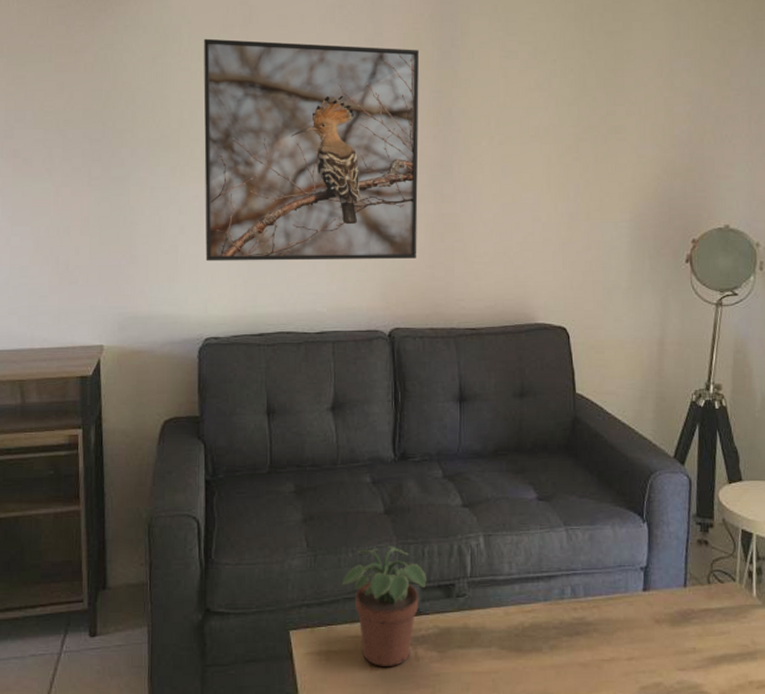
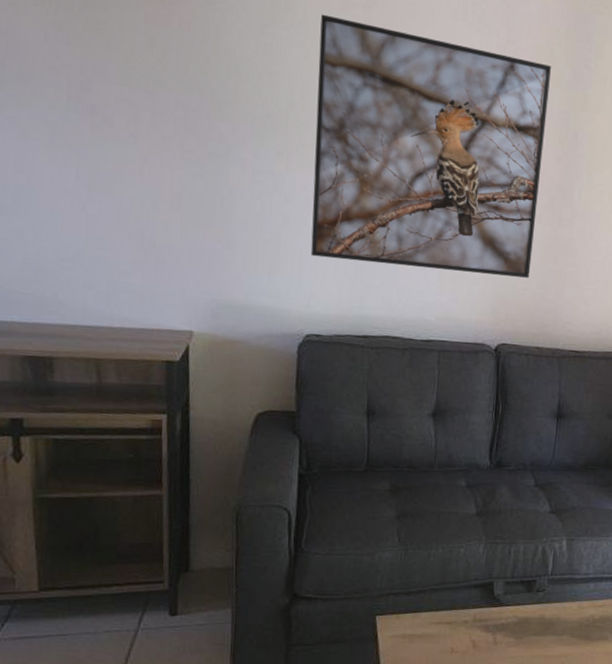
potted plant: present [341,546,426,666] -> none [429,544,511,649]

